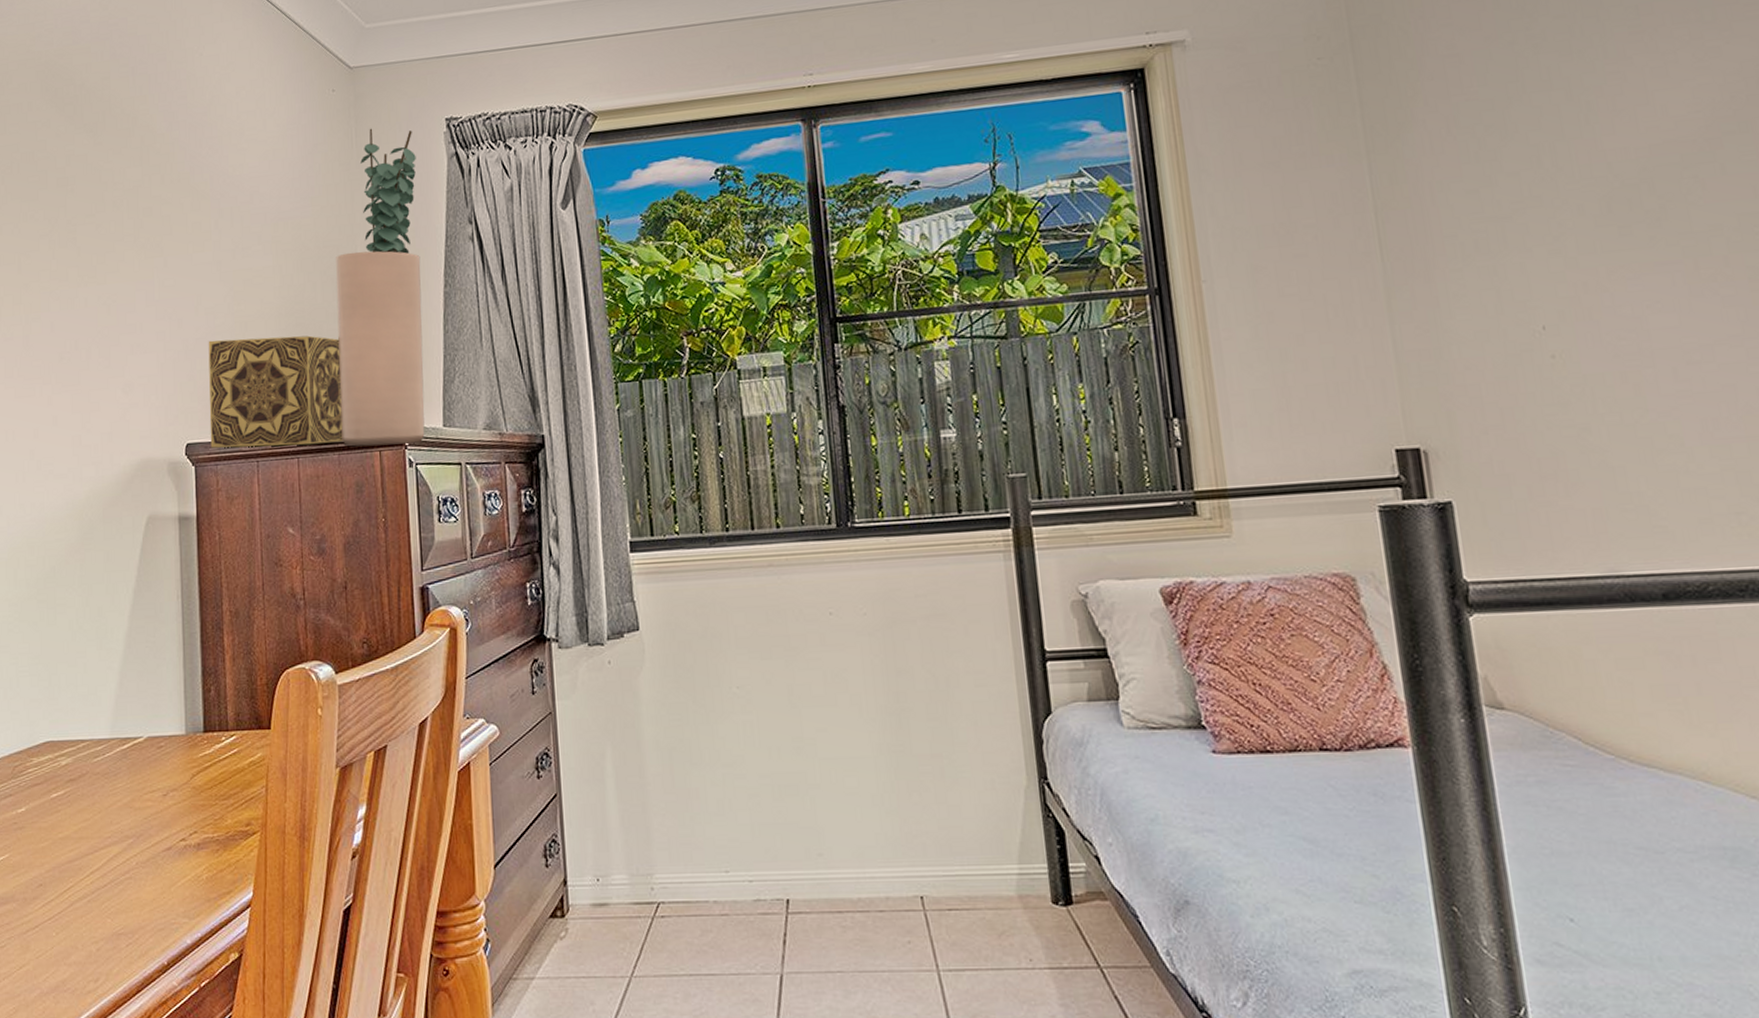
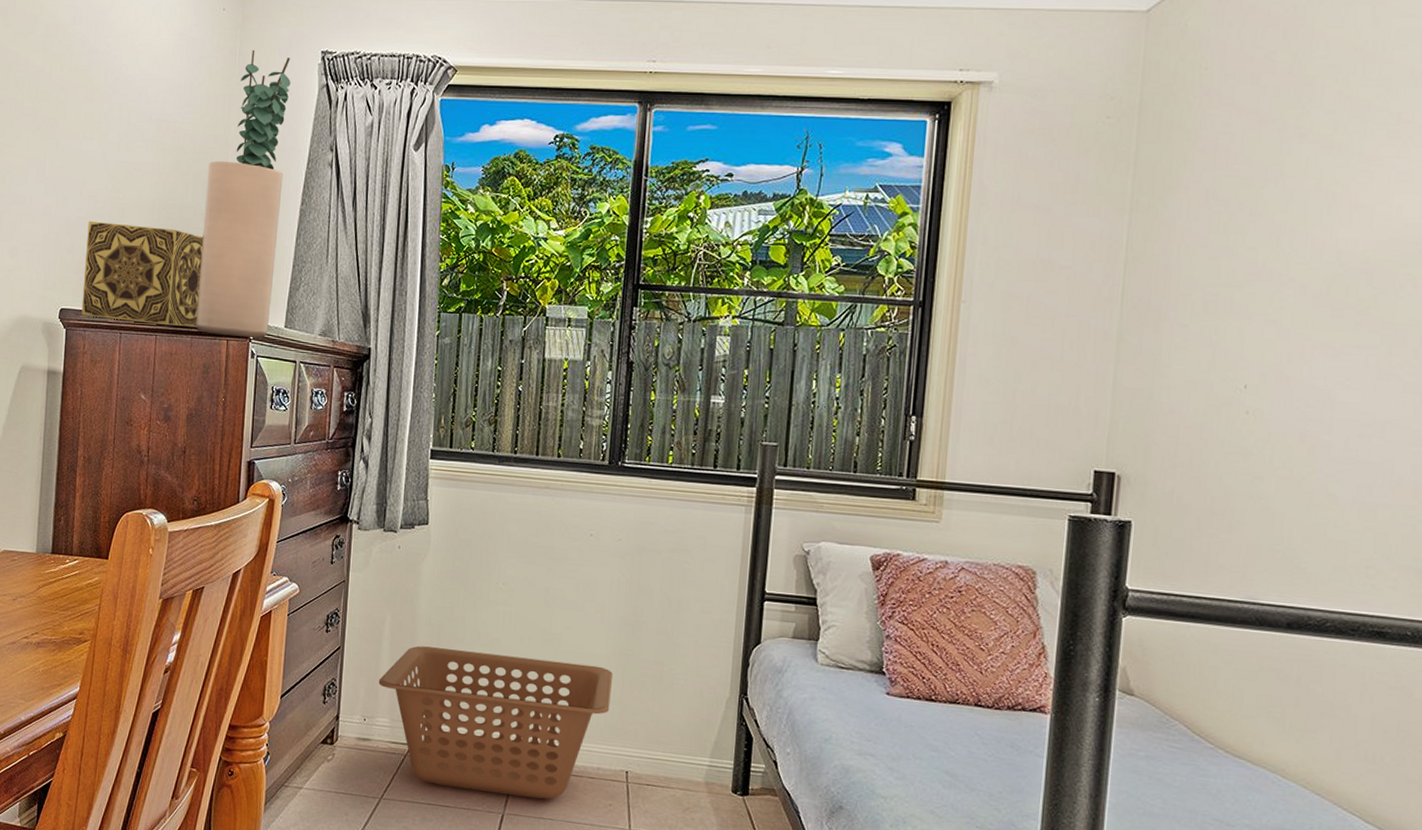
laundry basket: none [607,770,888,950] -> present [378,646,614,800]

